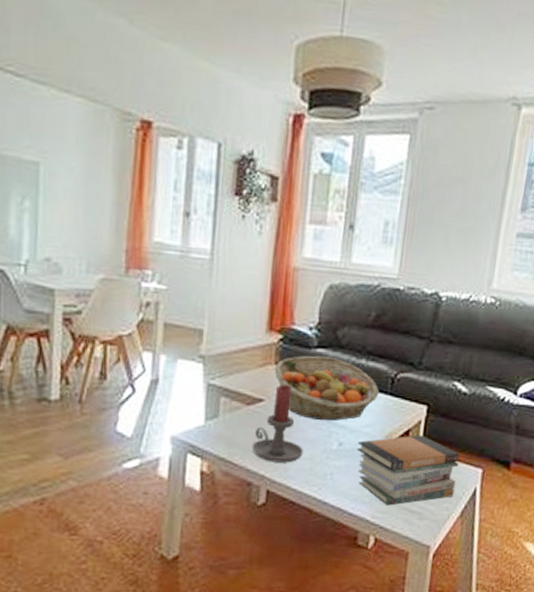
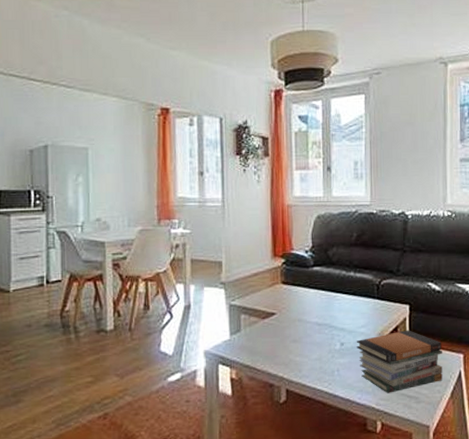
candle holder: present [251,384,303,463] -> none [270,299,312,365]
fruit basket: present [274,355,380,421] -> none [281,273,368,326]

